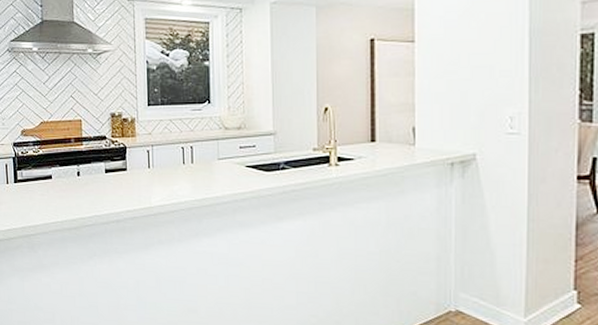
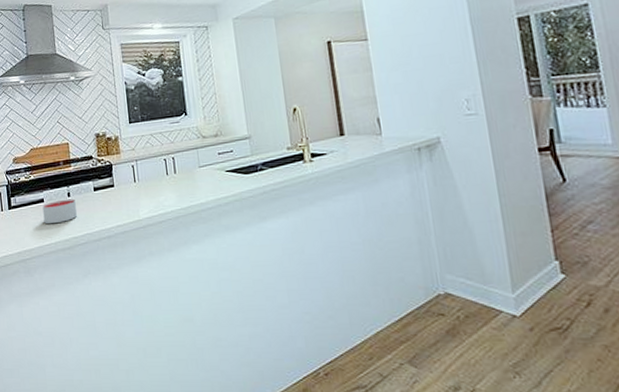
candle: none [50,178,86,202] -> present [42,199,77,224]

